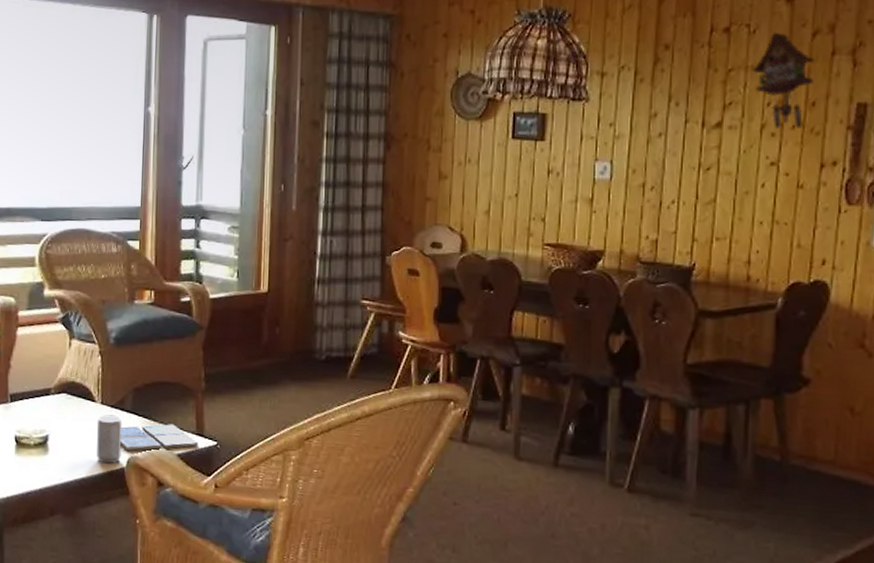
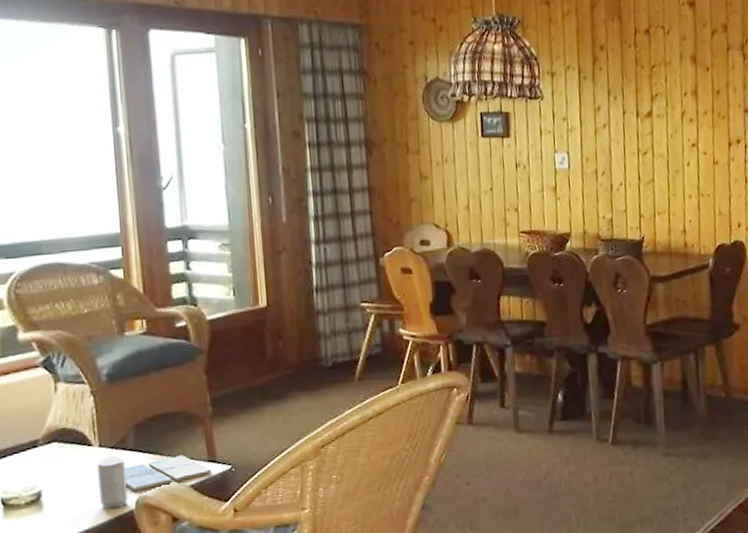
cuckoo clock: present [750,32,815,128] -> none [668,32,716,115]

